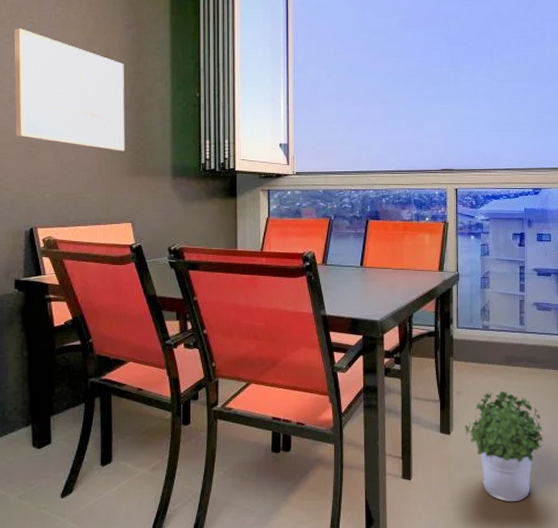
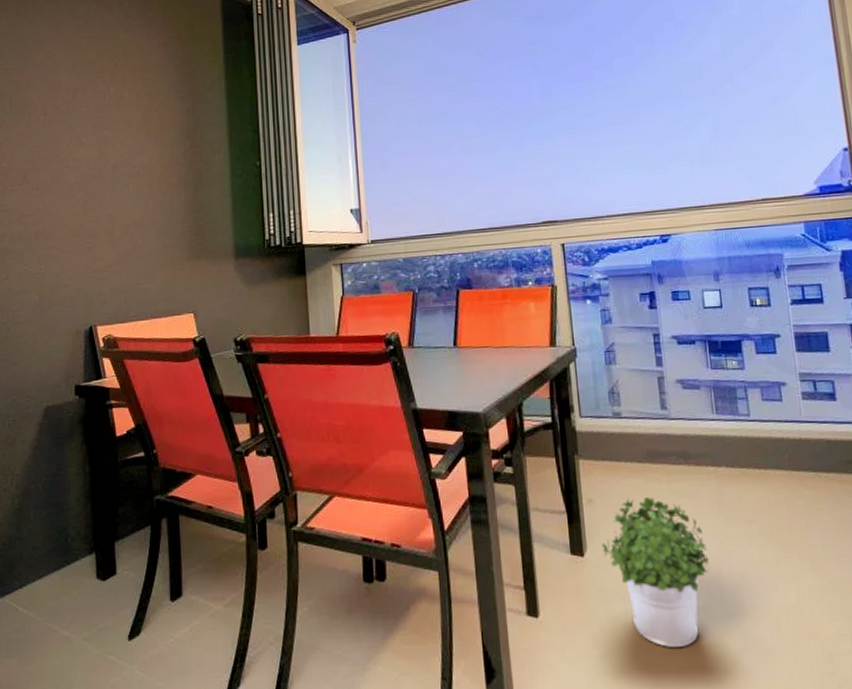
wall art: present [15,28,125,151] -> none [70,113,184,235]

